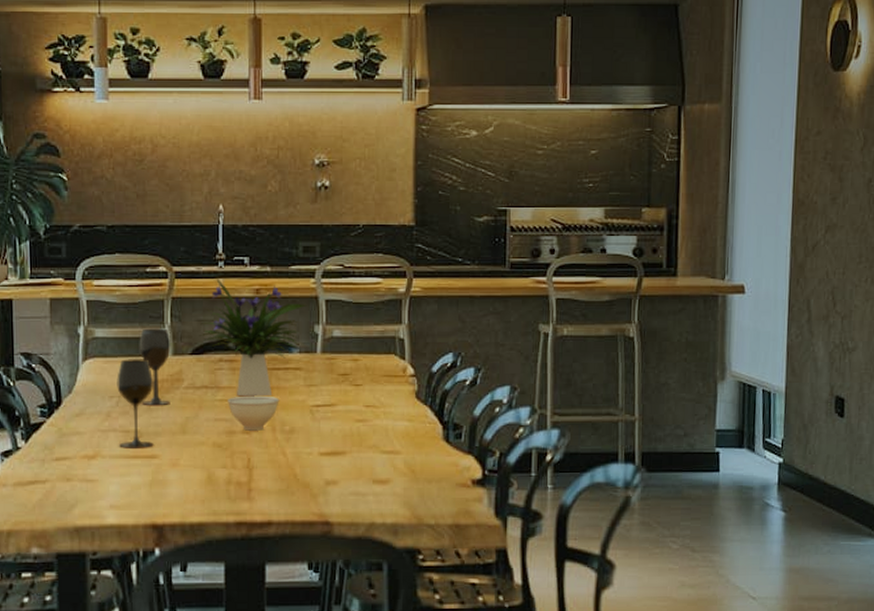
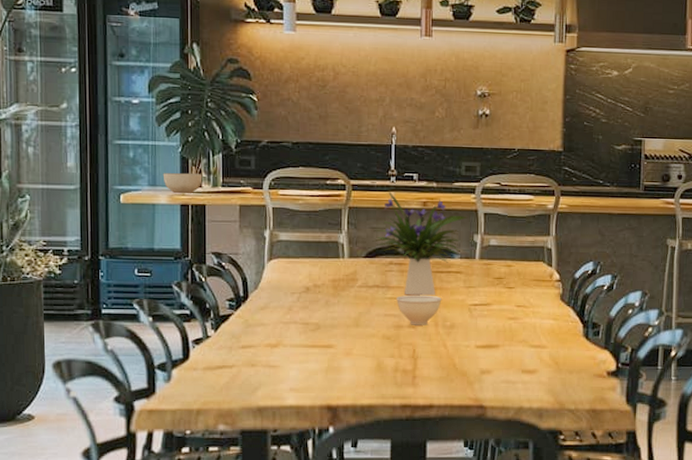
wineglass: present [117,358,154,448] -> none [298,259,330,339]
wine glass: present [139,328,171,405] -> none [319,233,347,301]

